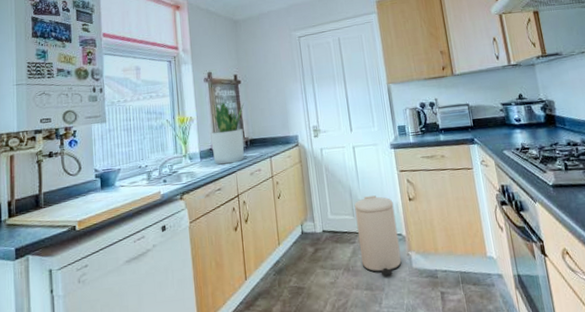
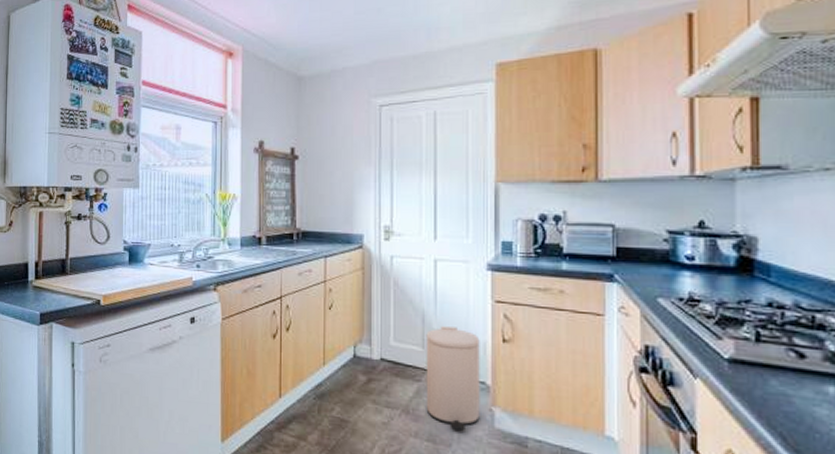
planter: present [210,100,245,165] -> none [255,178,299,257]

